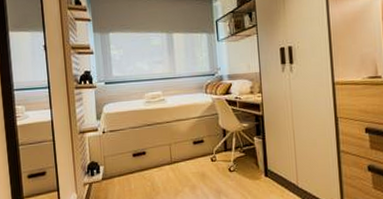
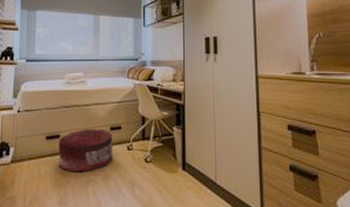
pouf: none [145,143,198,185] -> present [58,128,113,172]

